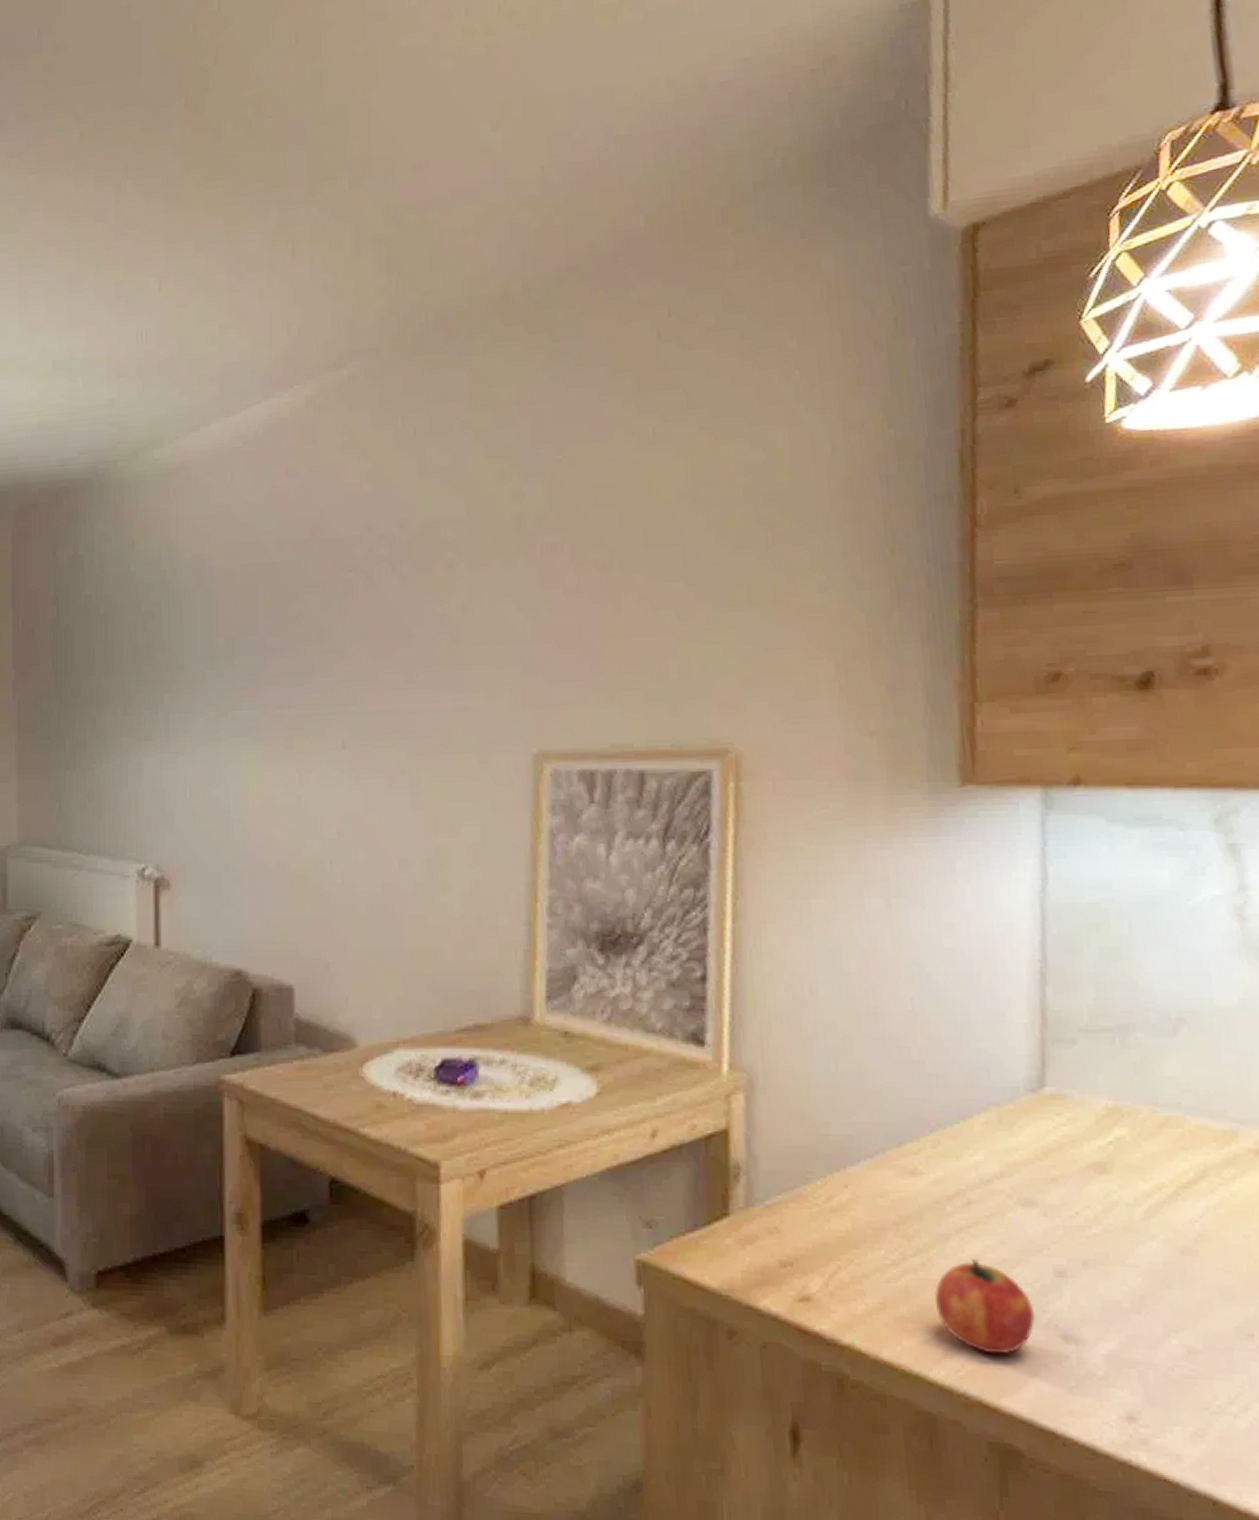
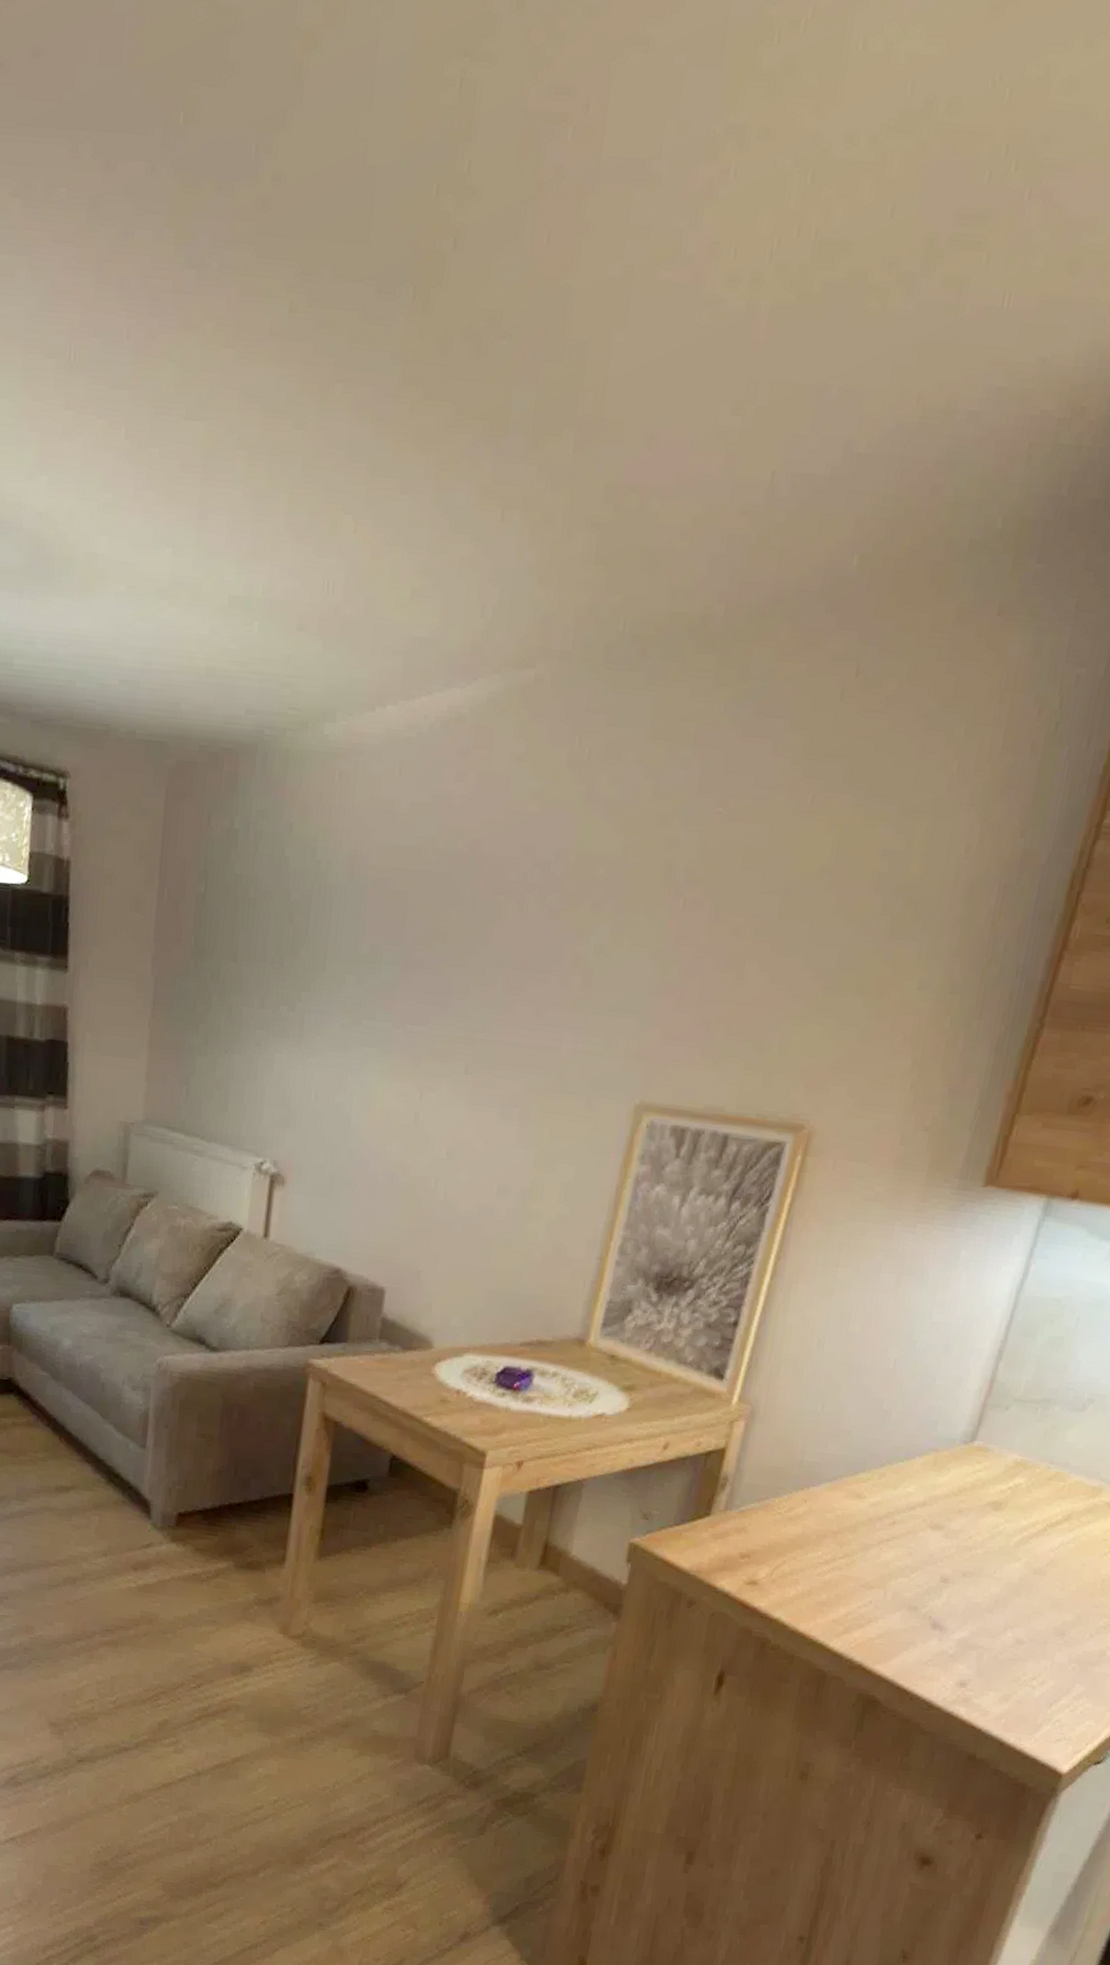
fruit: present [935,1259,1035,1355] -> none [847,1564,918,1634]

